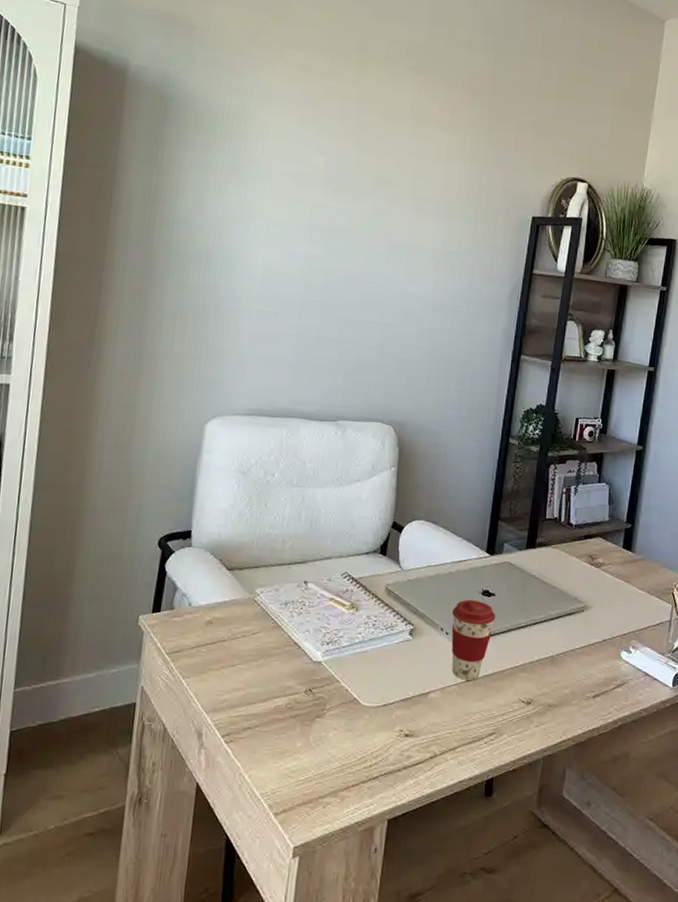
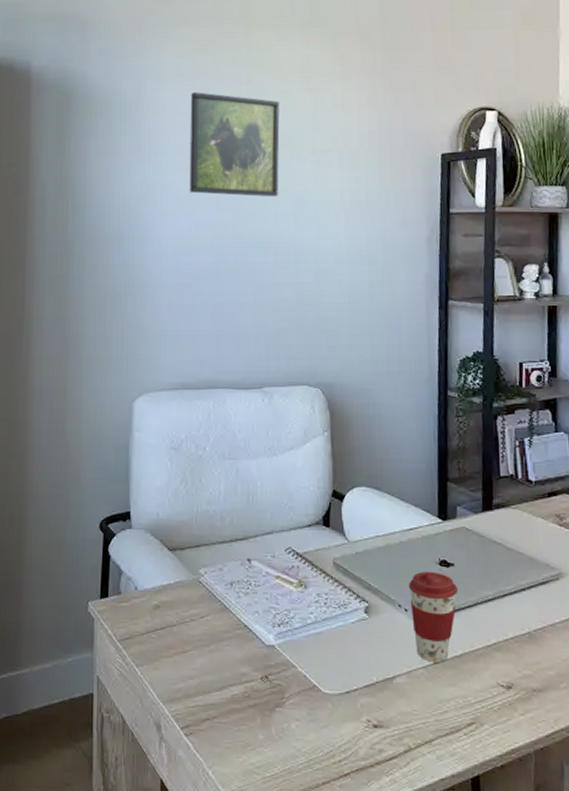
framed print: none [284,120,385,237] -> present [189,92,280,197]

